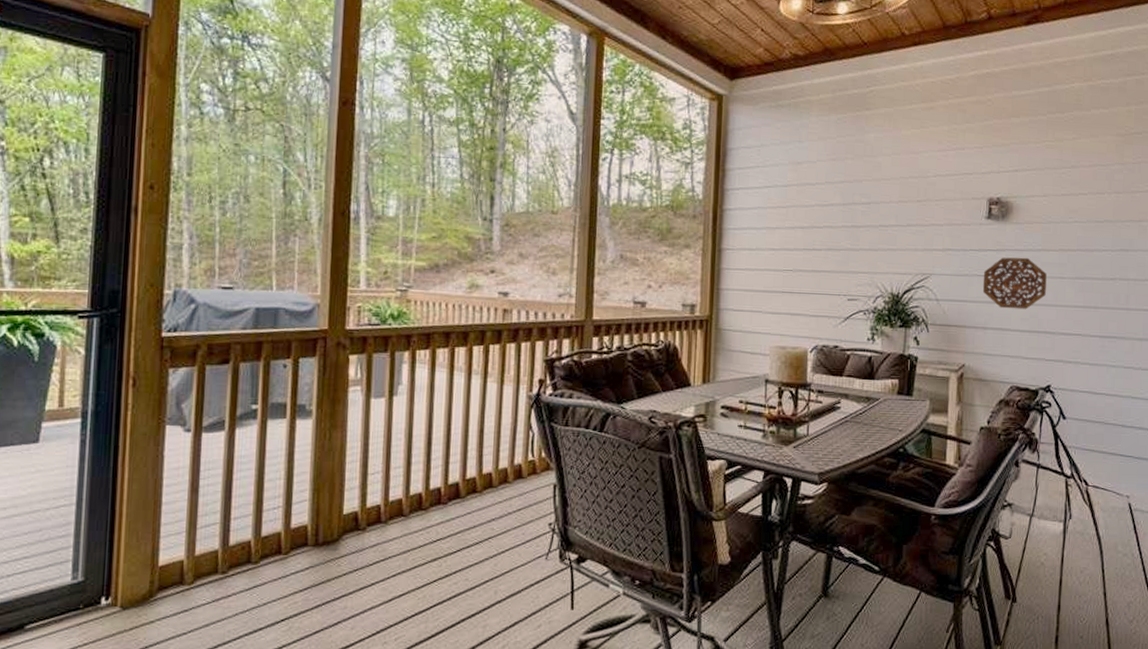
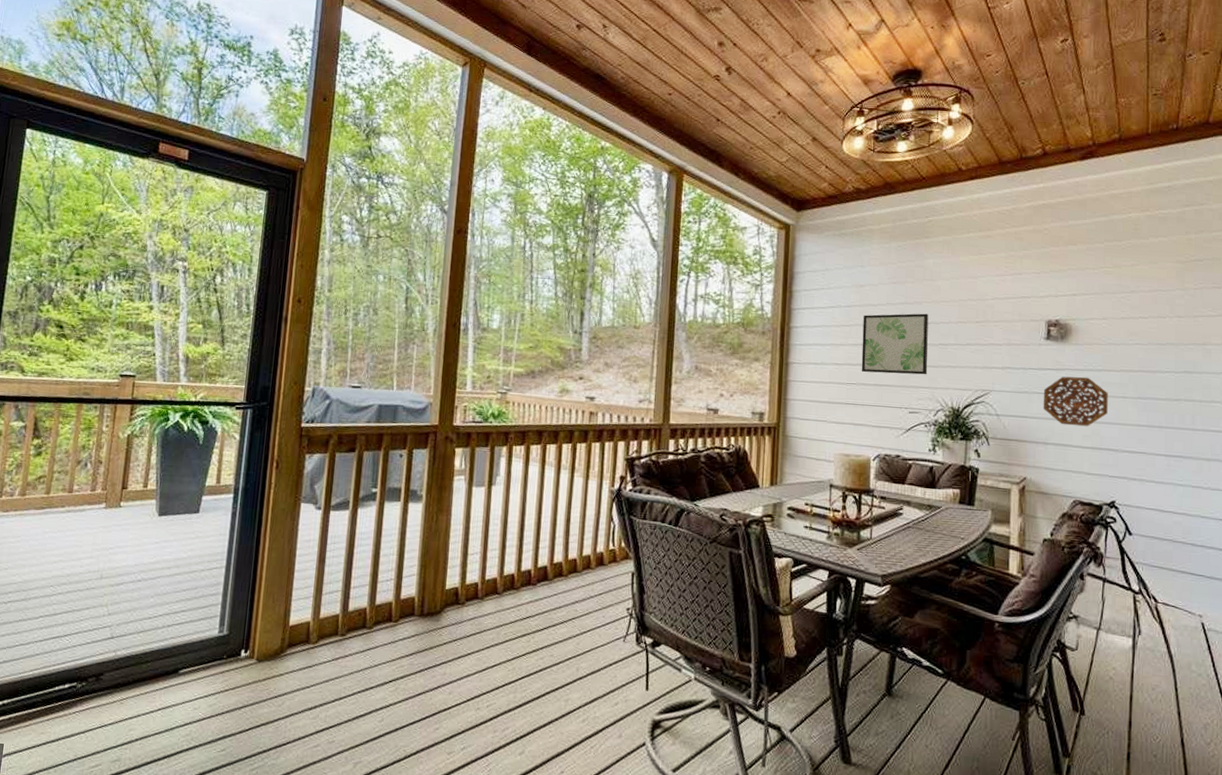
wall art: none [798,192,869,259] -> present [861,313,929,375]

